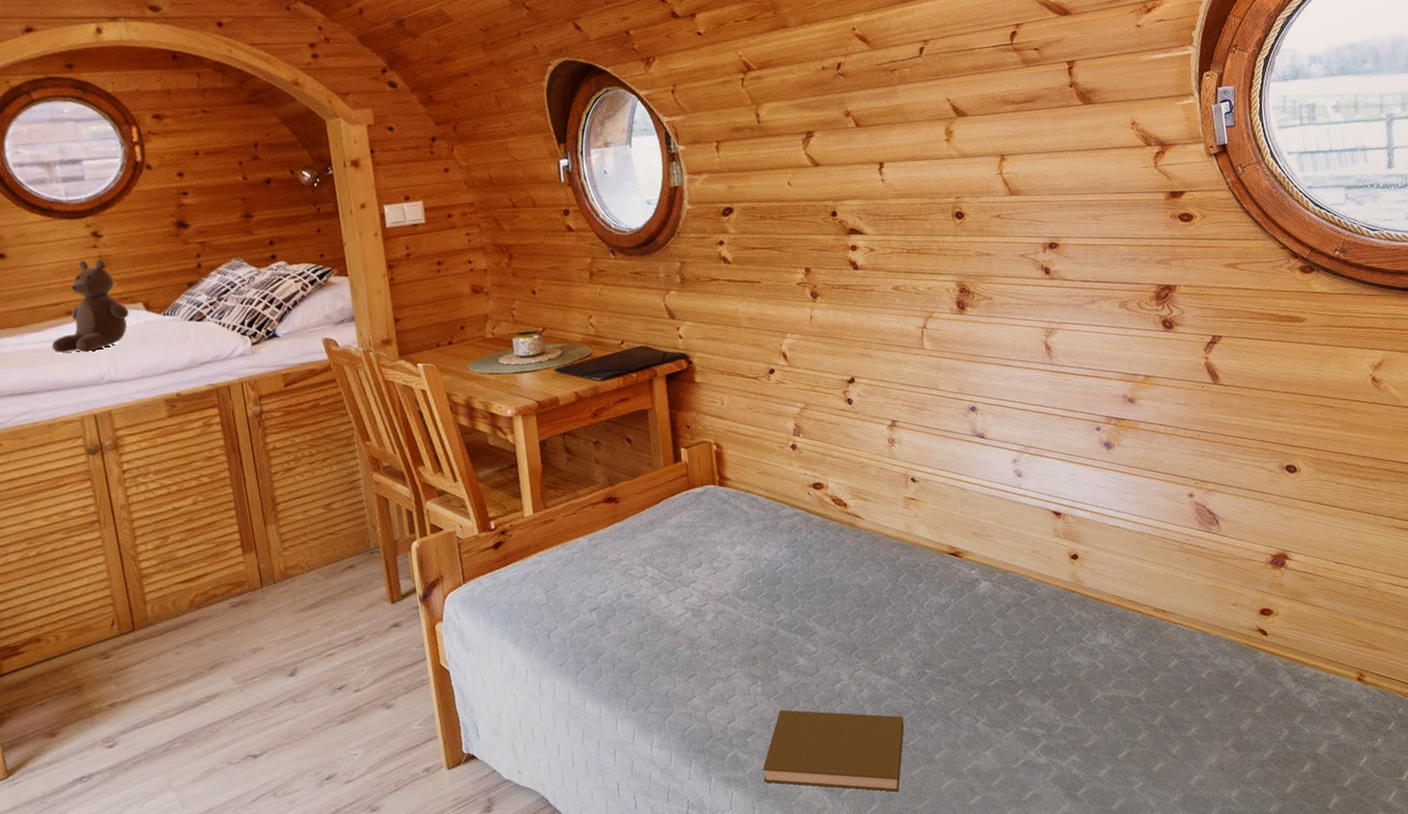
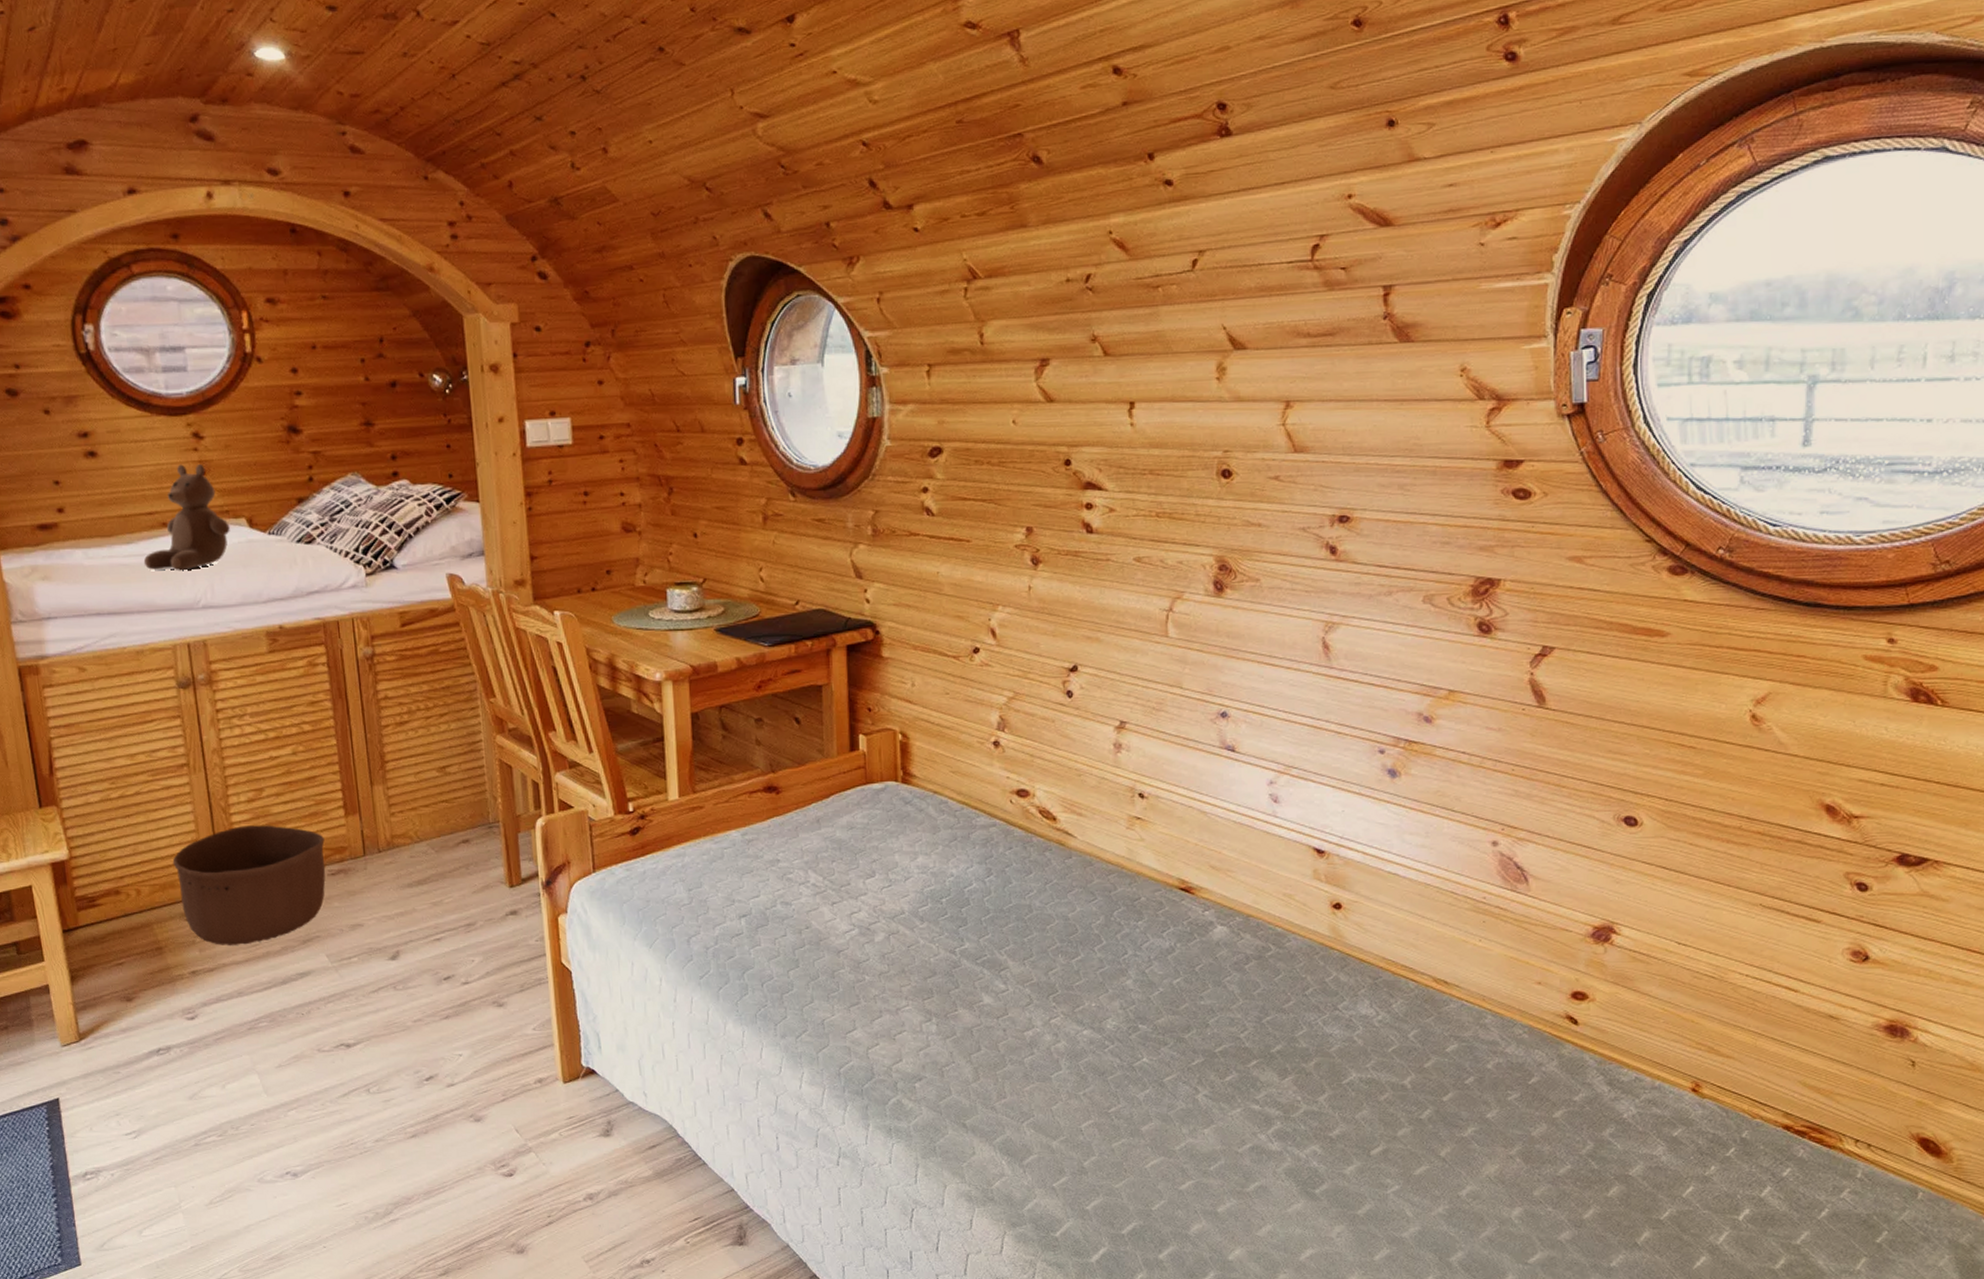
basket: none [88,567,228,679] -> present [172,825,326,945]
book: present [763,709,904,792] -> none [931,1054,1107,1165]

